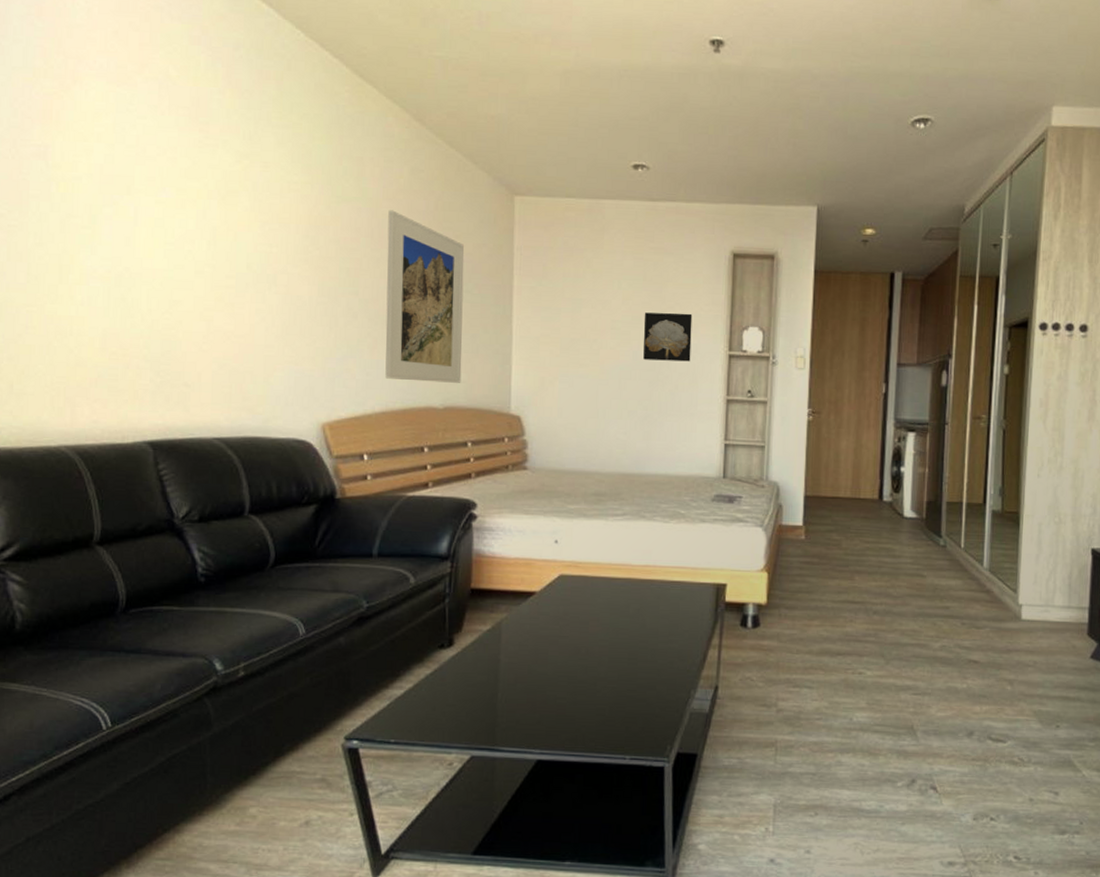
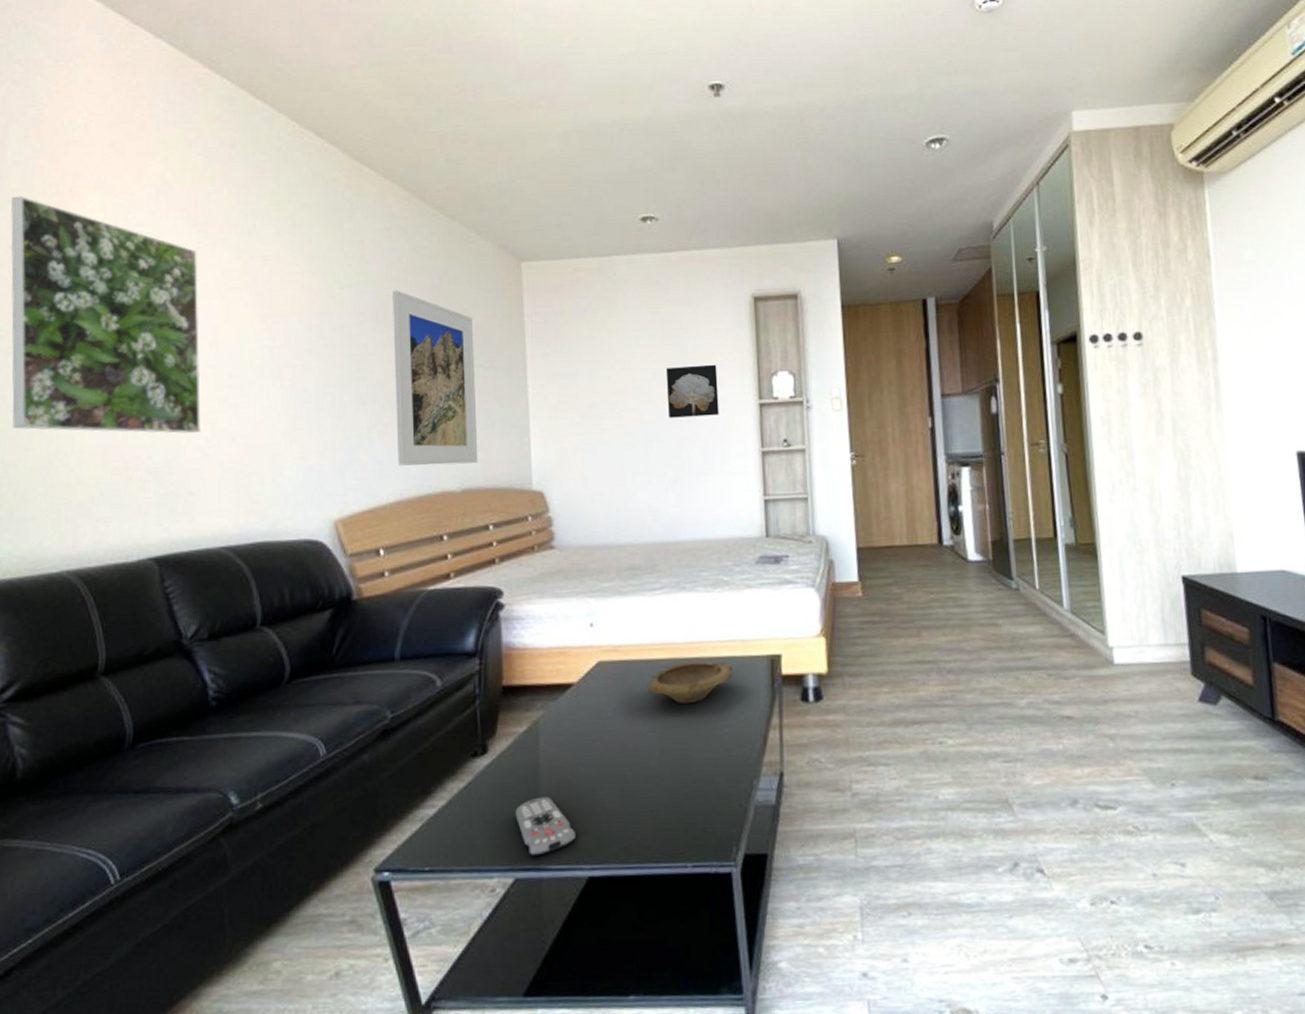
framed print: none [11,74,199,328] -> present [10,196,201,434]
remote control: none [475,688,528,739] -> present [515,797,576,857]
bowl: none [603,583,681,620] -> present [647,661,733,705]

